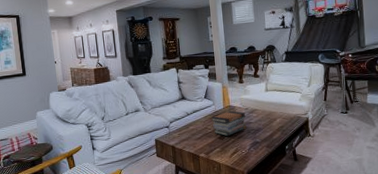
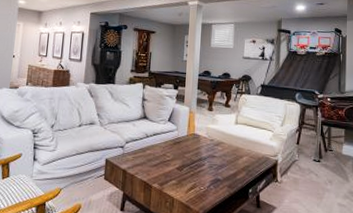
book stack: present [210,110,247,137] -> none [171,139,210,168]

